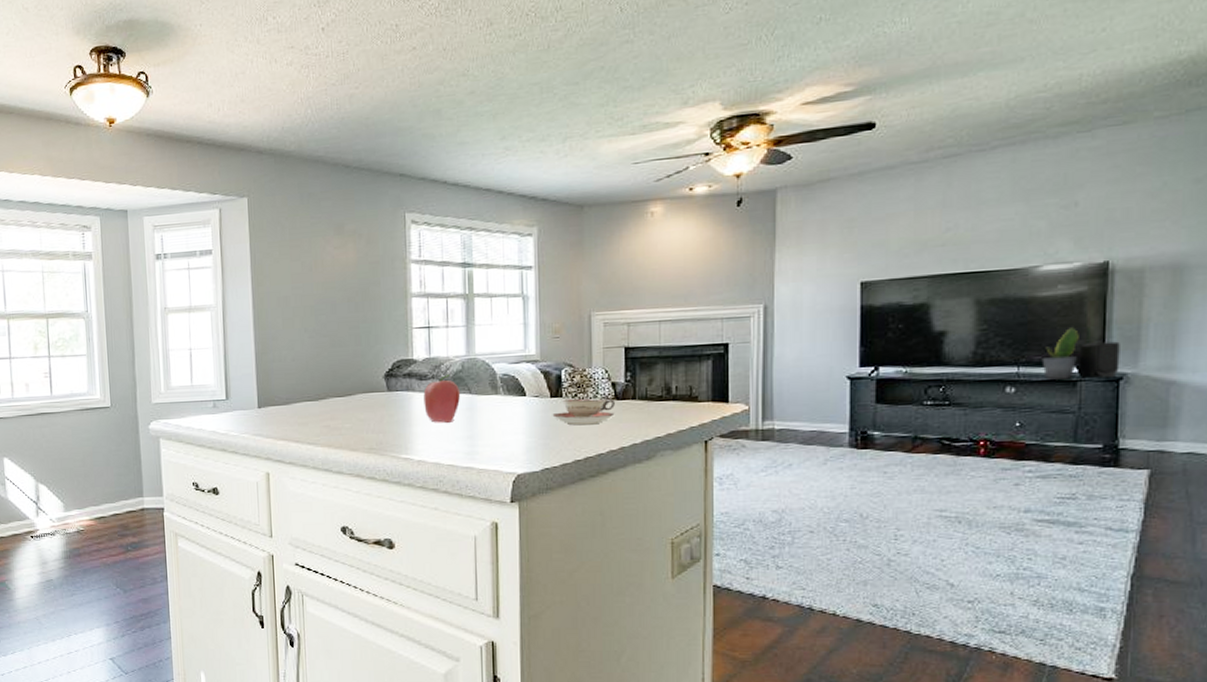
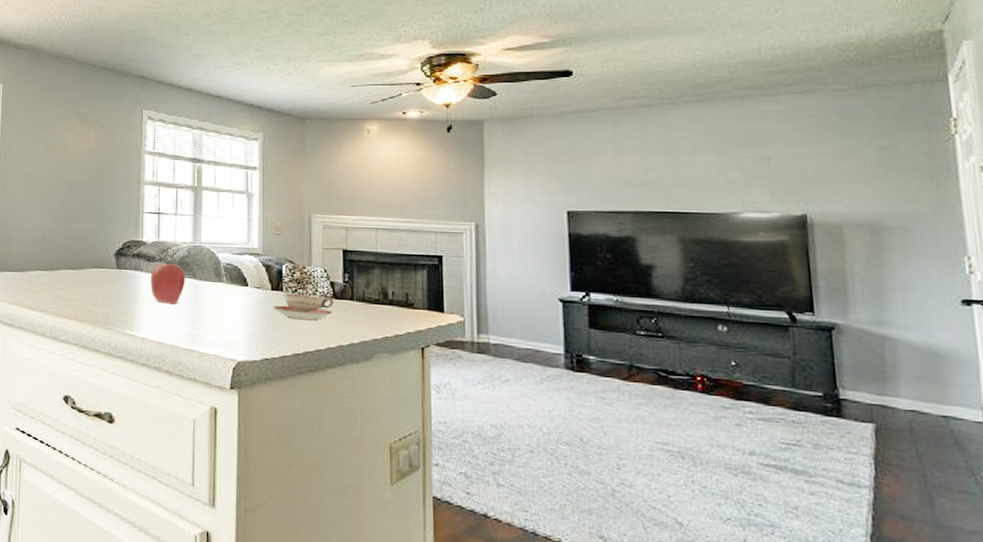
potted plant: present [1041,326,1079,380] -> none [751,272,786,324]
speaker: present [1078,341,1120,379] -> none [786,290,830,327]

